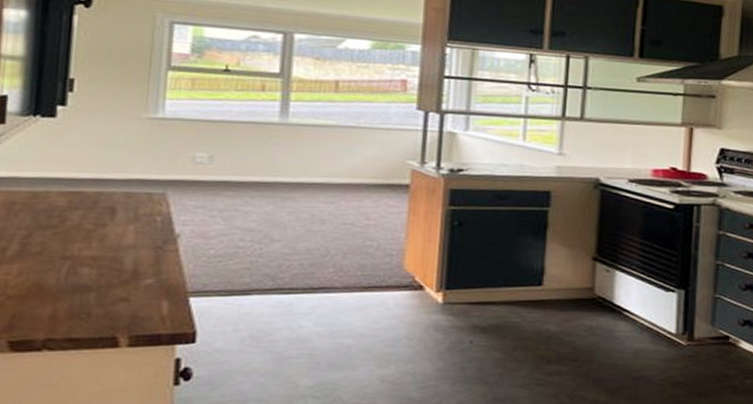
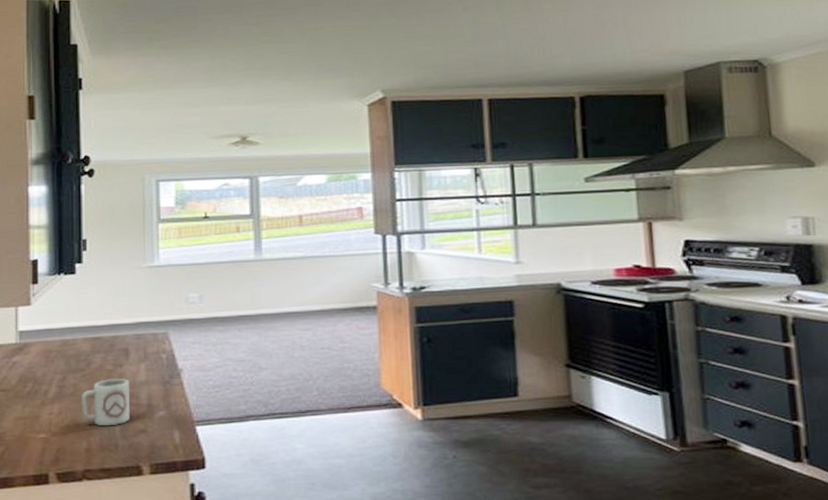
cup: none [49,239,113,292] -> present [82,379,130,427]

